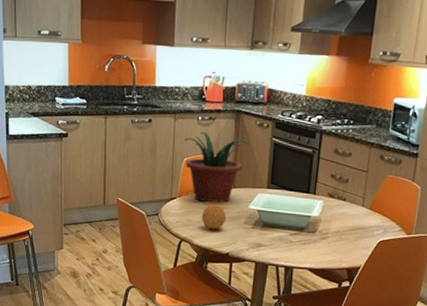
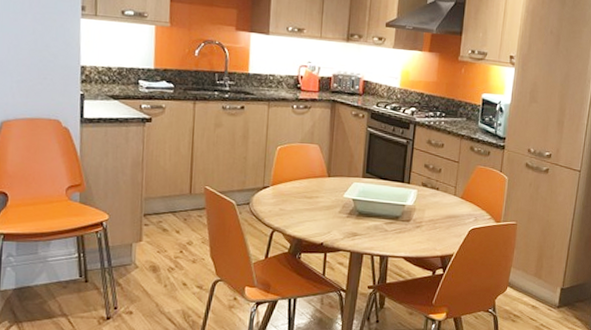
potted plant: present [184,132,250,203] -> none [278,120,345,192]
fruit: present [201,204,227,230] -> none [295,193,321,219]

